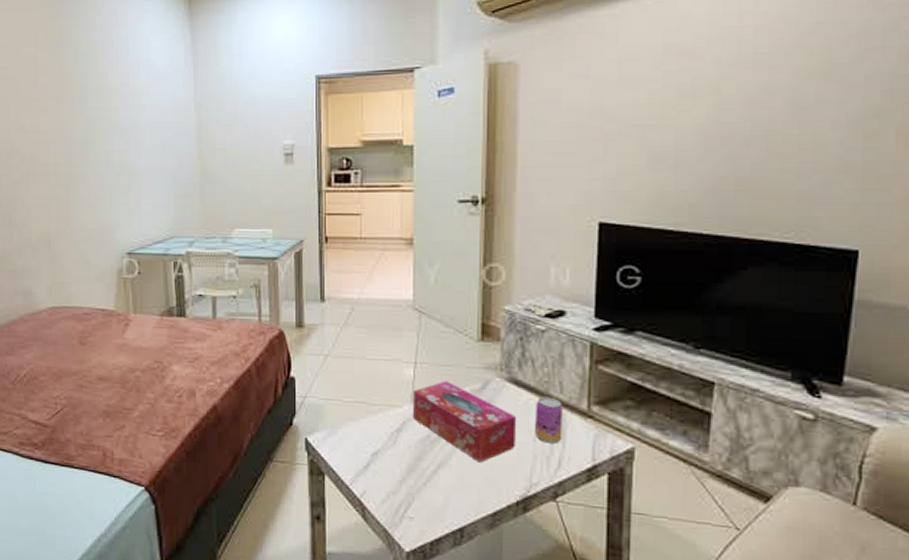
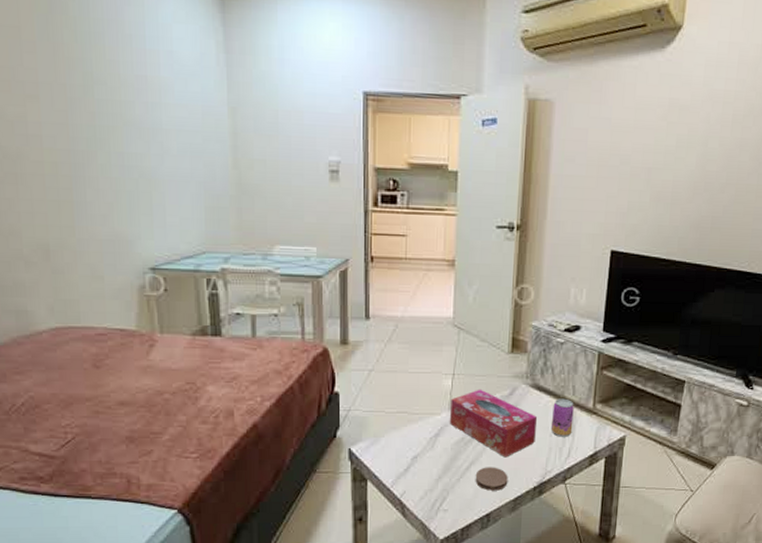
coaster: none [444,471,484,502] -> present [475,467,508,491]

